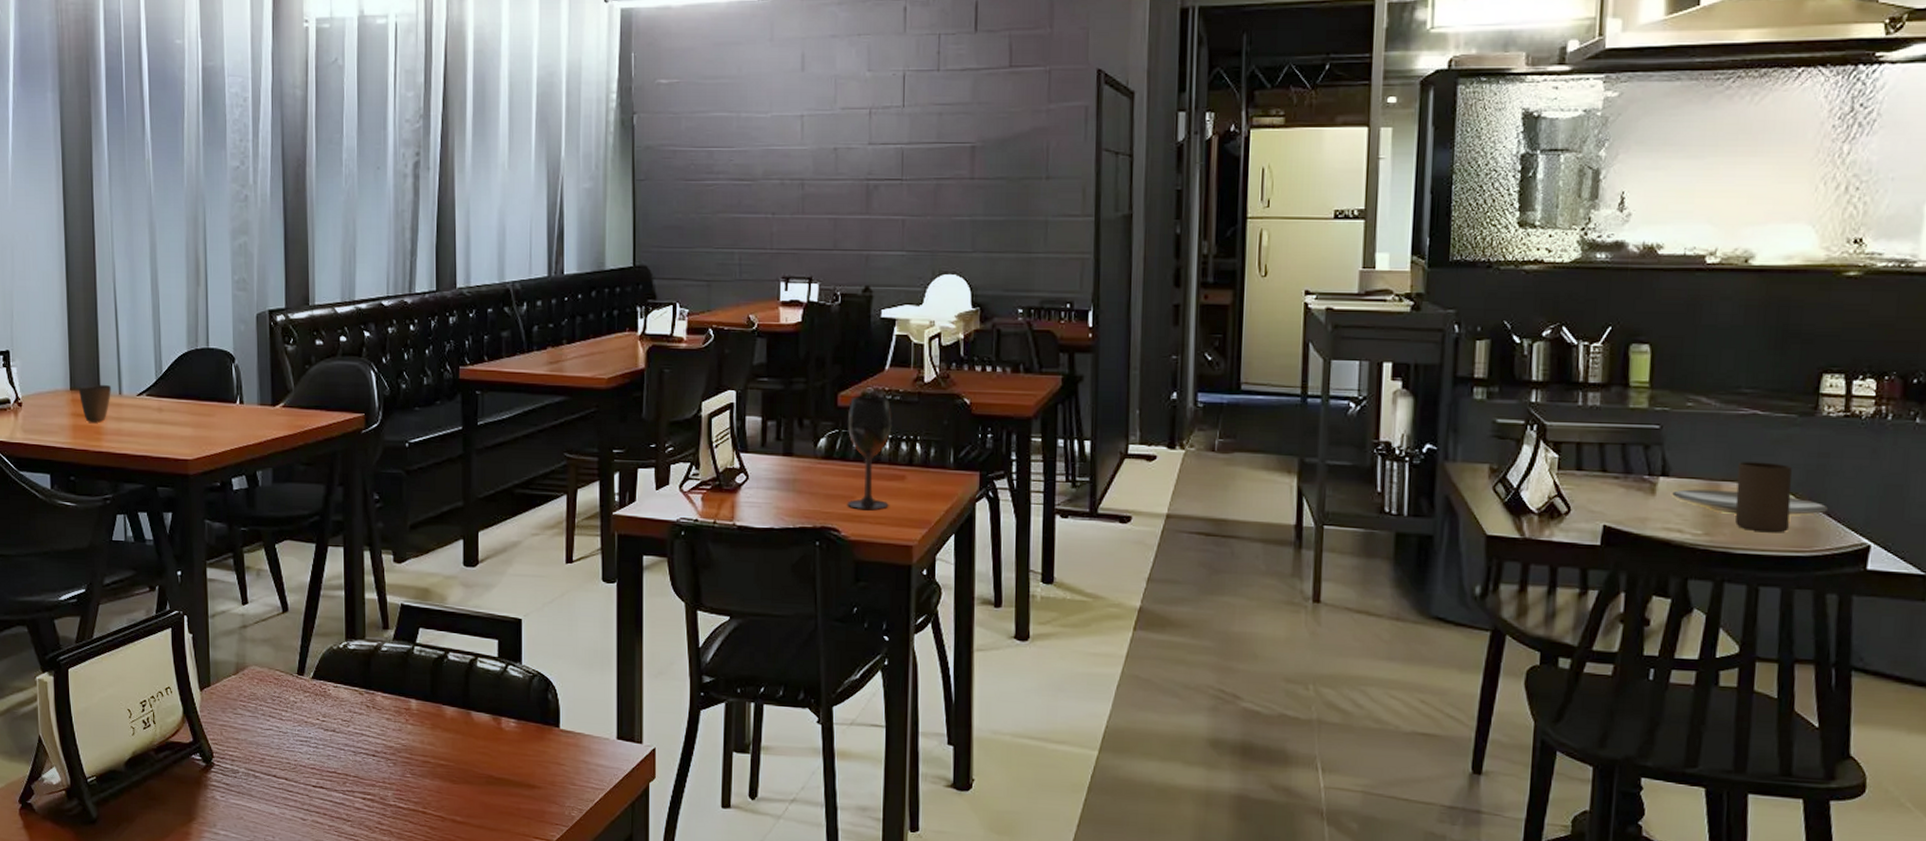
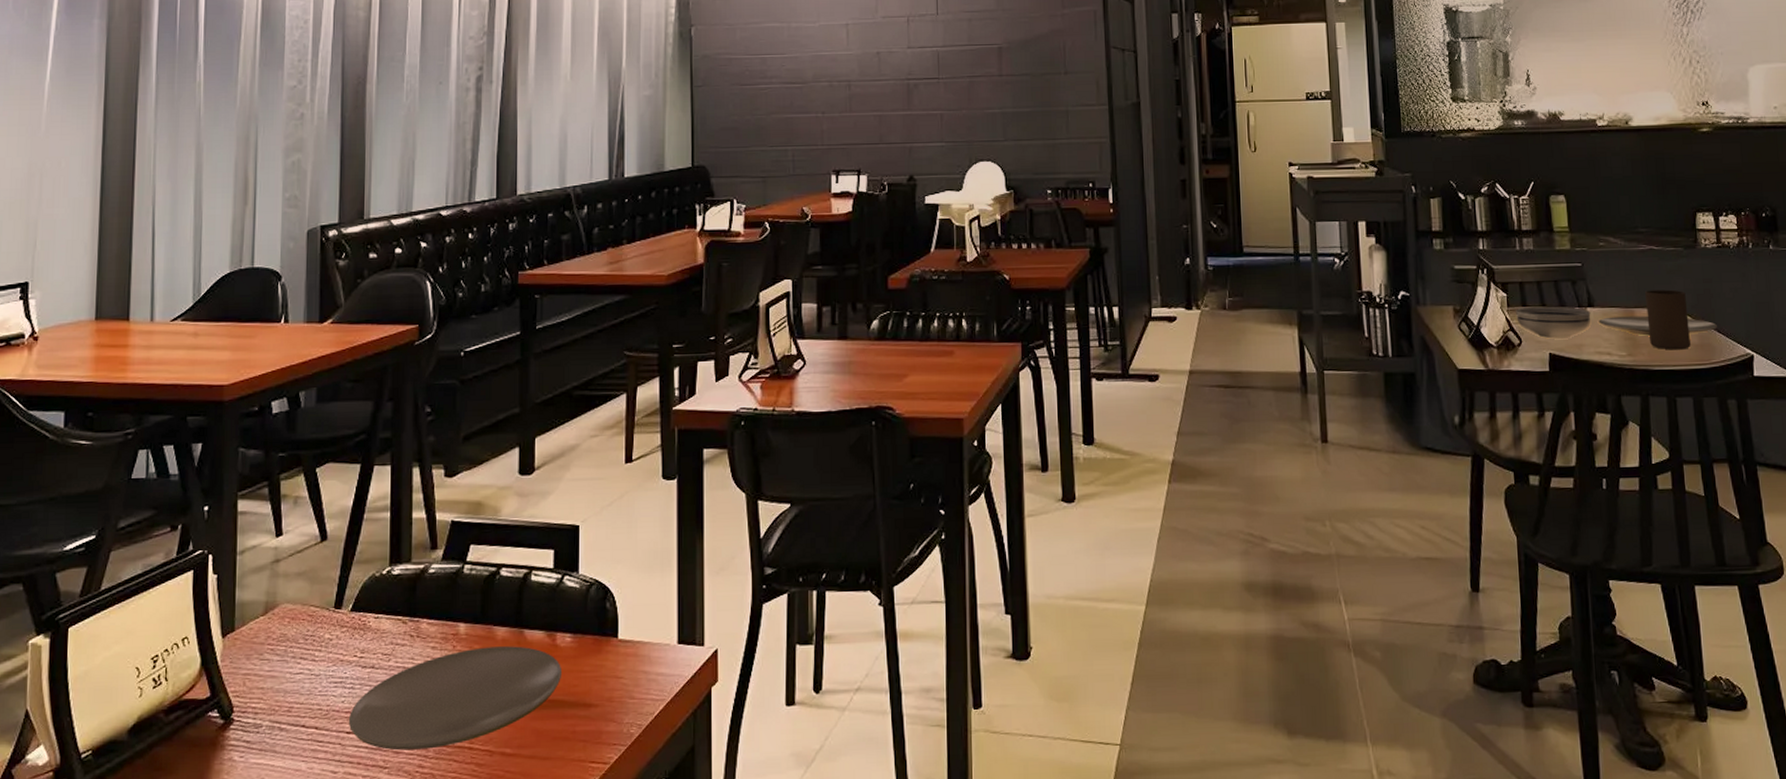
cup: present [79,385,111,423] -> none [105,312,142,353]
plate: none [314,723,506,809] -> present [348,646,561,751]
wine glass: present [847,395,893,510] -> none [897,277,940,386]
bowl: none [1566,471,1664,510] -> present [1515,306,1591,339]

